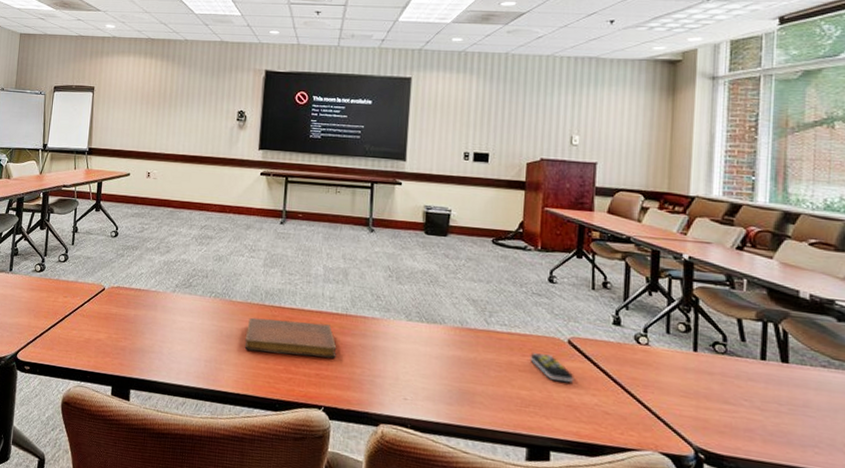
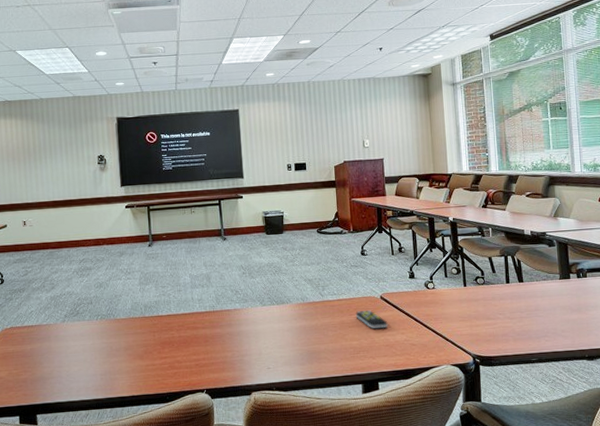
notebook: present [245,317,337,359] -> none [132,322,210,358]

